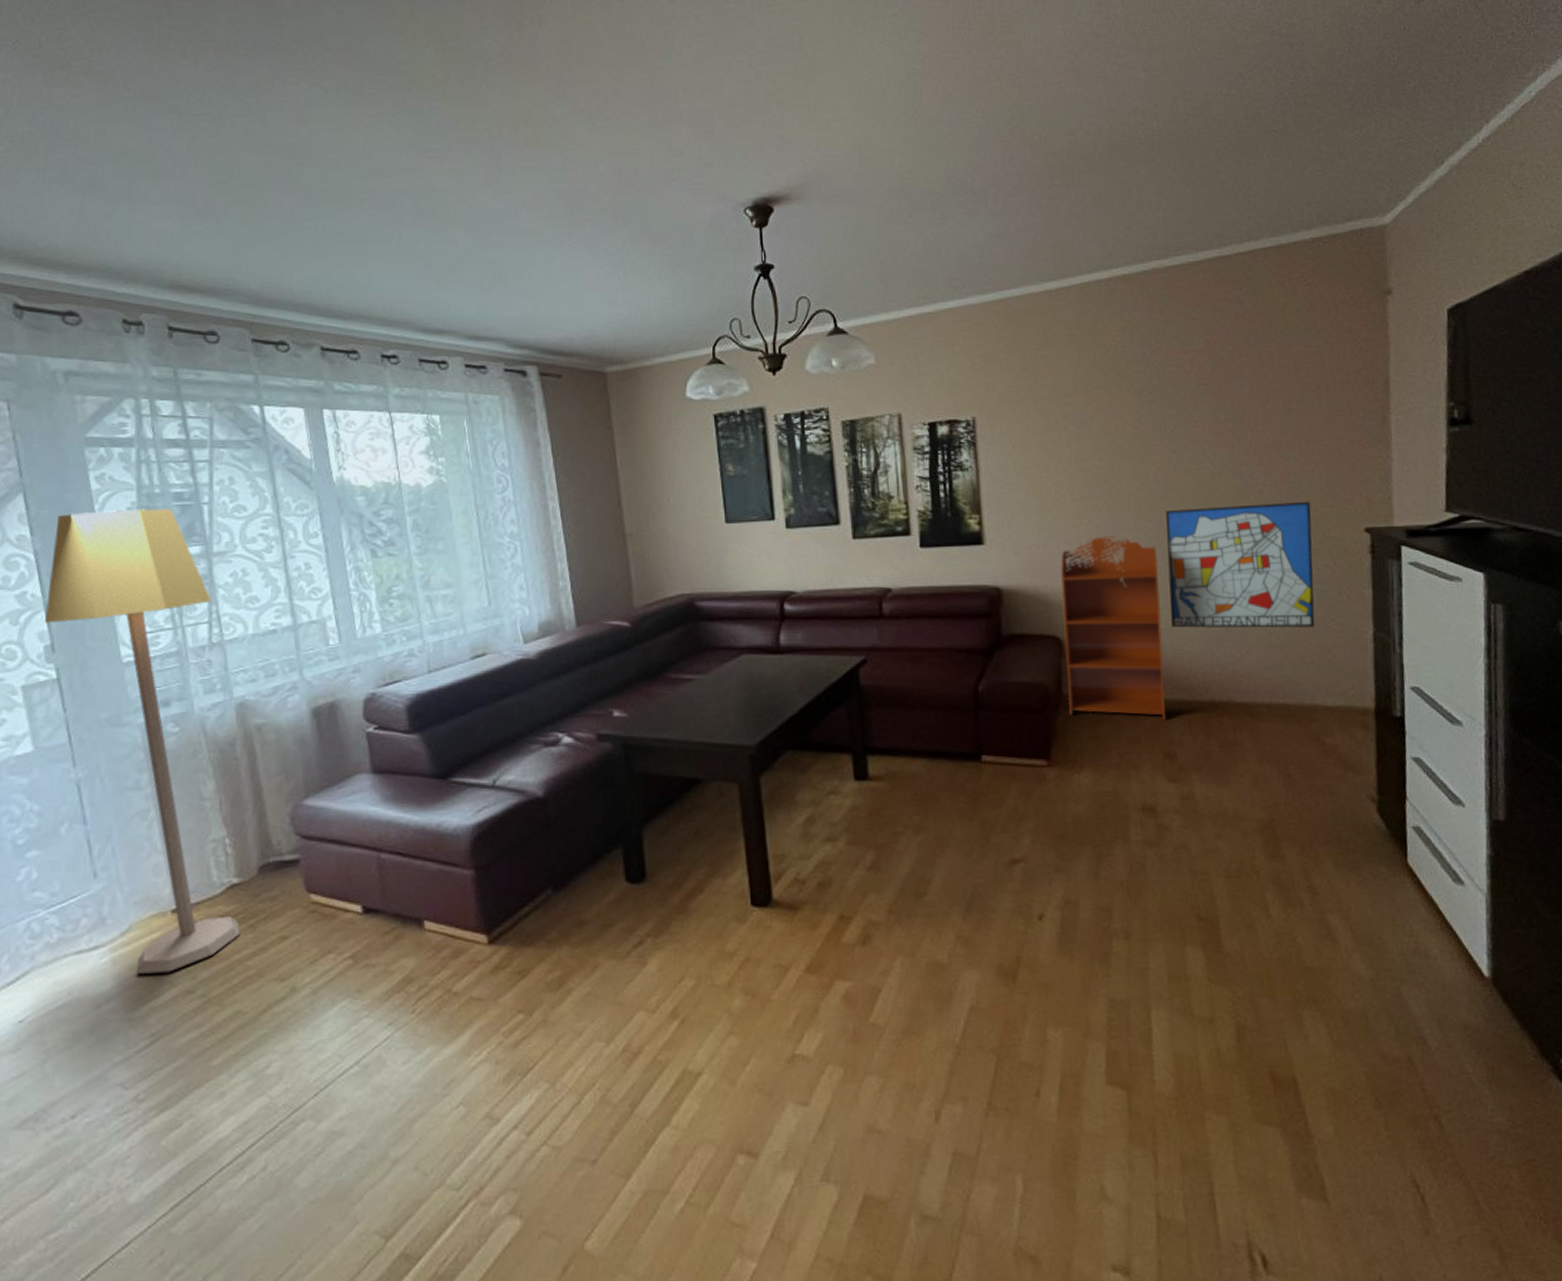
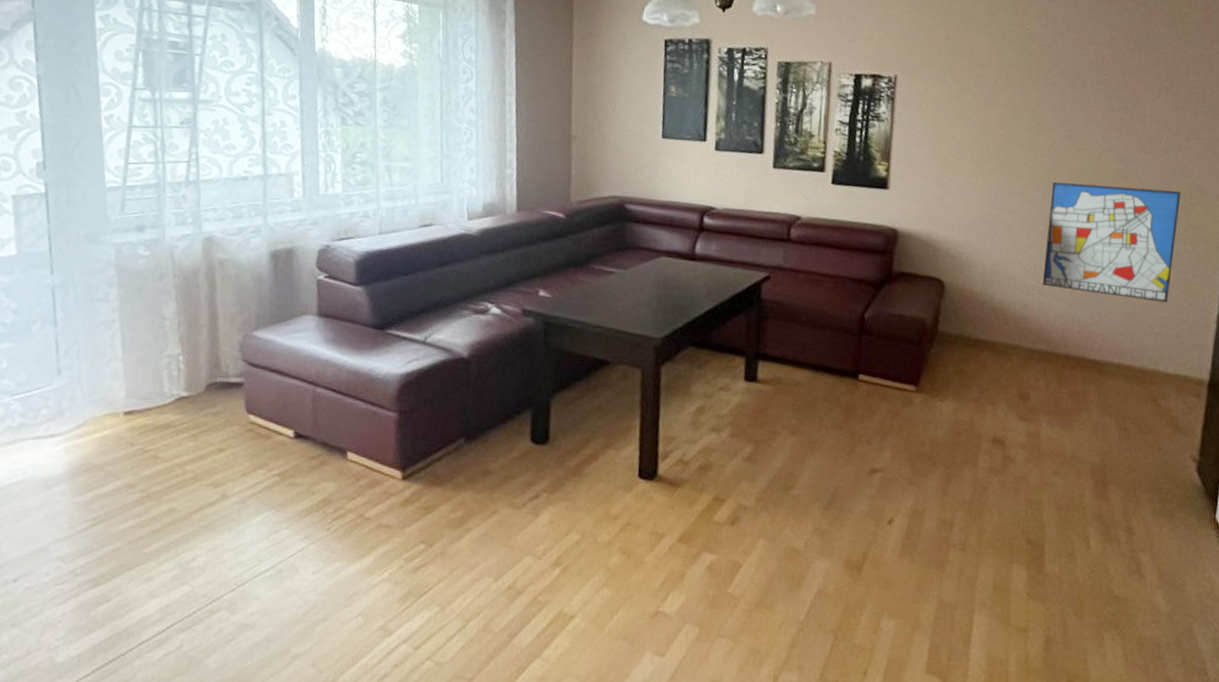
lamp: present [45,509,240,974] -> none [40,46,193,467]
bookcase: present [1060,536,1166,720] -> none [941,196,1040,366]

